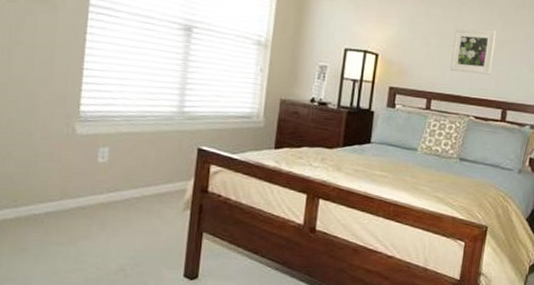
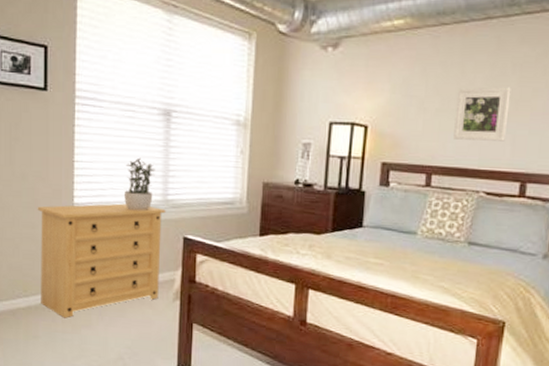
dresser: none [33,112,181,230] -> present [37,203,166,318]
potted plant: none [137,69,172,122] -> present [124,157,155,211]

